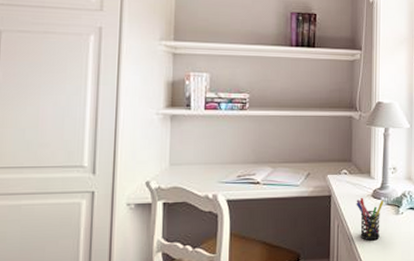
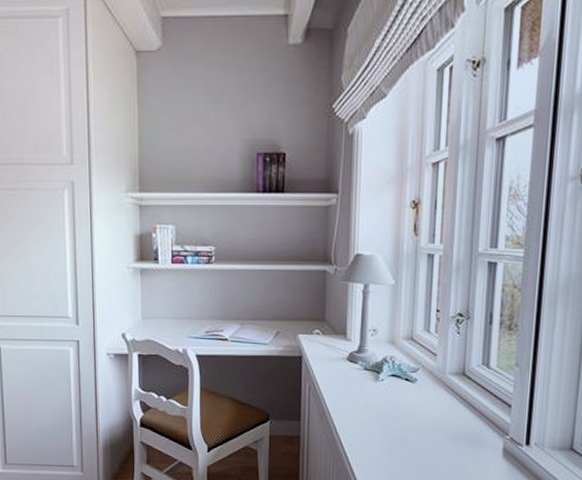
pen holder: present [356,197,384,241] -> none [329,360,361,407]

